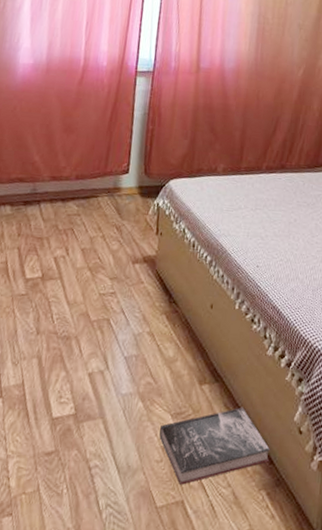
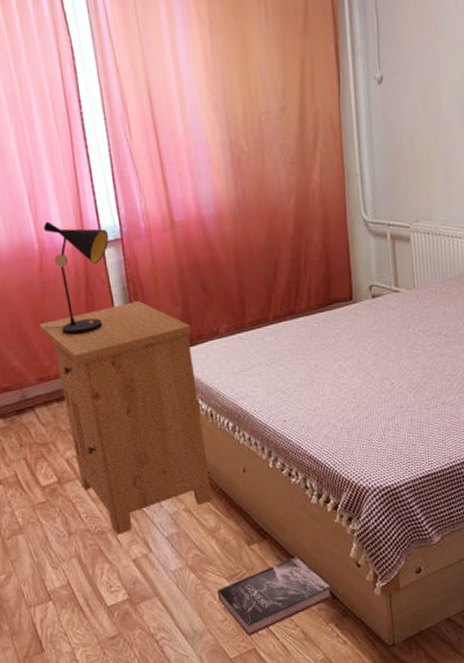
nightstand: none [61,127,194,344] -> present [39,301,212,535]
table lamp: none [68,44,144,146] -> present [43,221,109,335]

